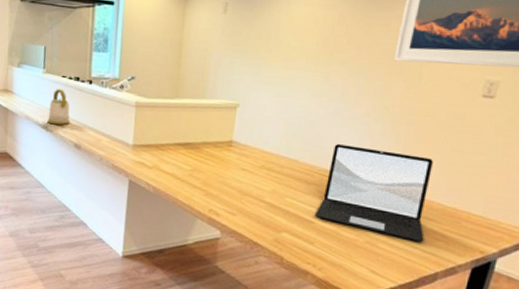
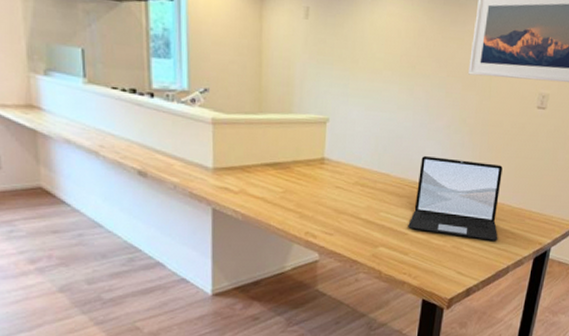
kettle: present [47,89,71,125] -> none [97,104,131,149]

